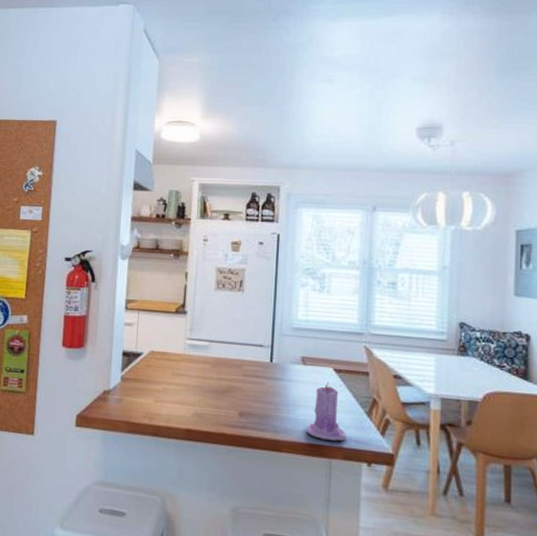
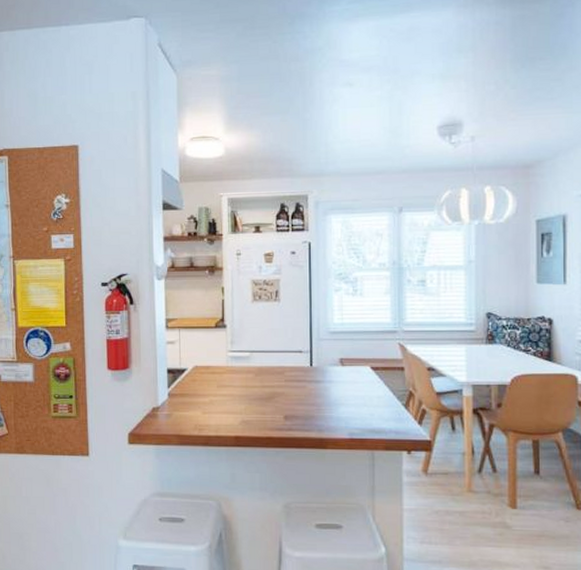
candle: present [306,381,347,442] -> none [349,379,387,434]

